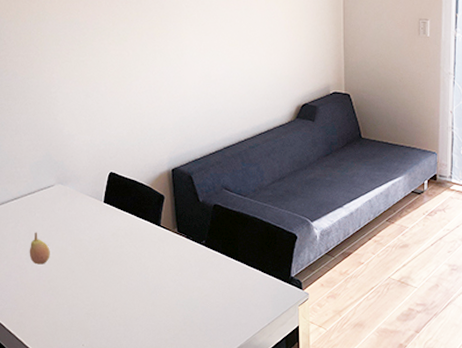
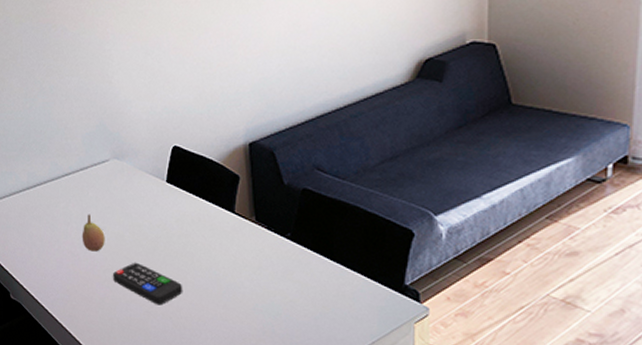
remote control: none [56,271,118,307] -> present [112,262,183,305]

